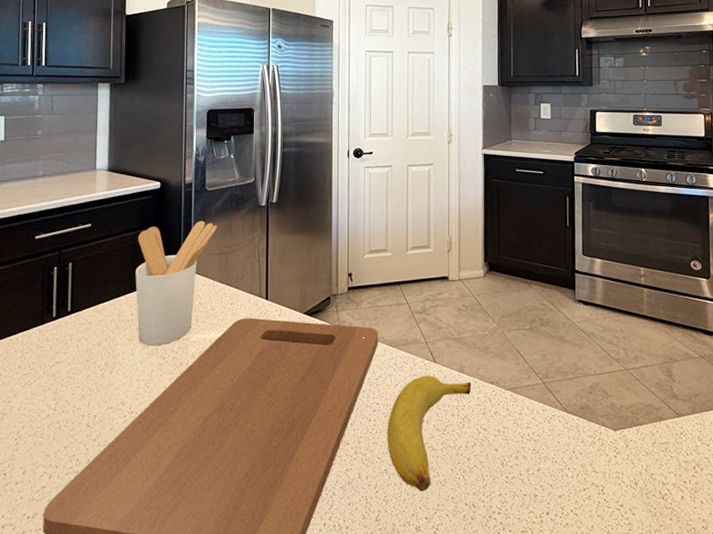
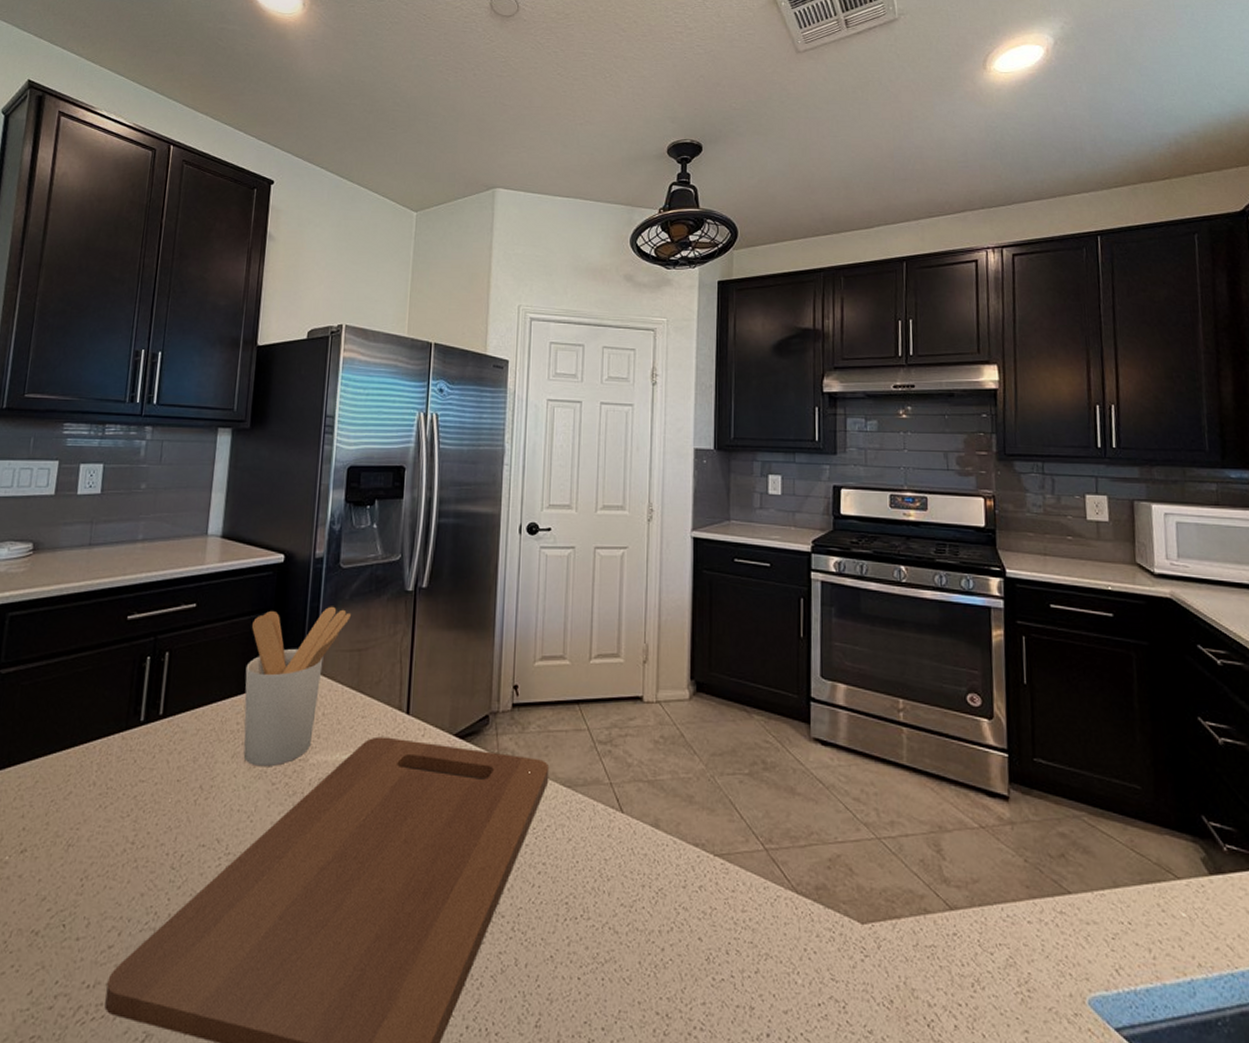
banana: present [387,375,472,492] -> none [554,829,669,991]

